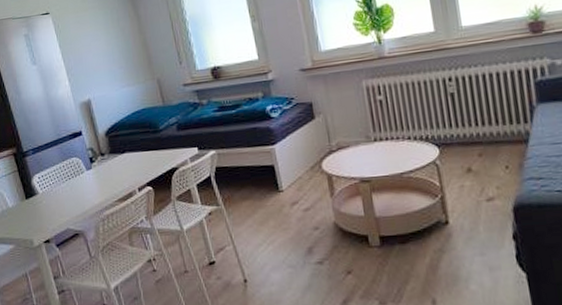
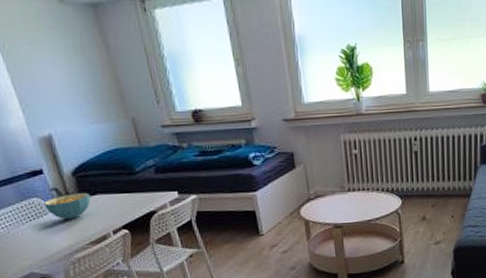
cereal bowl: none [80,151,120,178] -> present [43,192,91,220]

